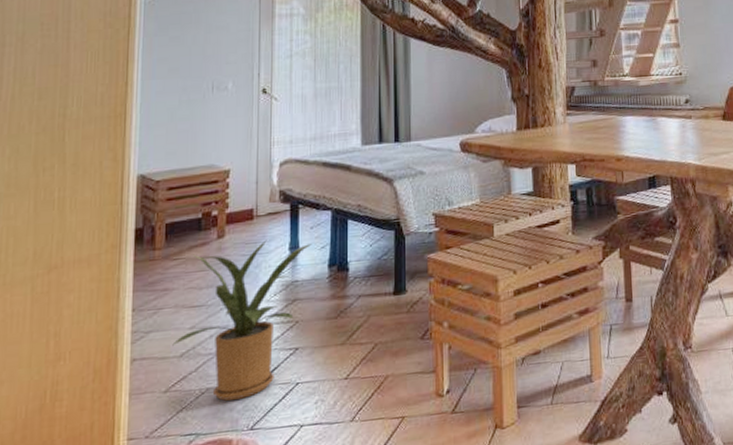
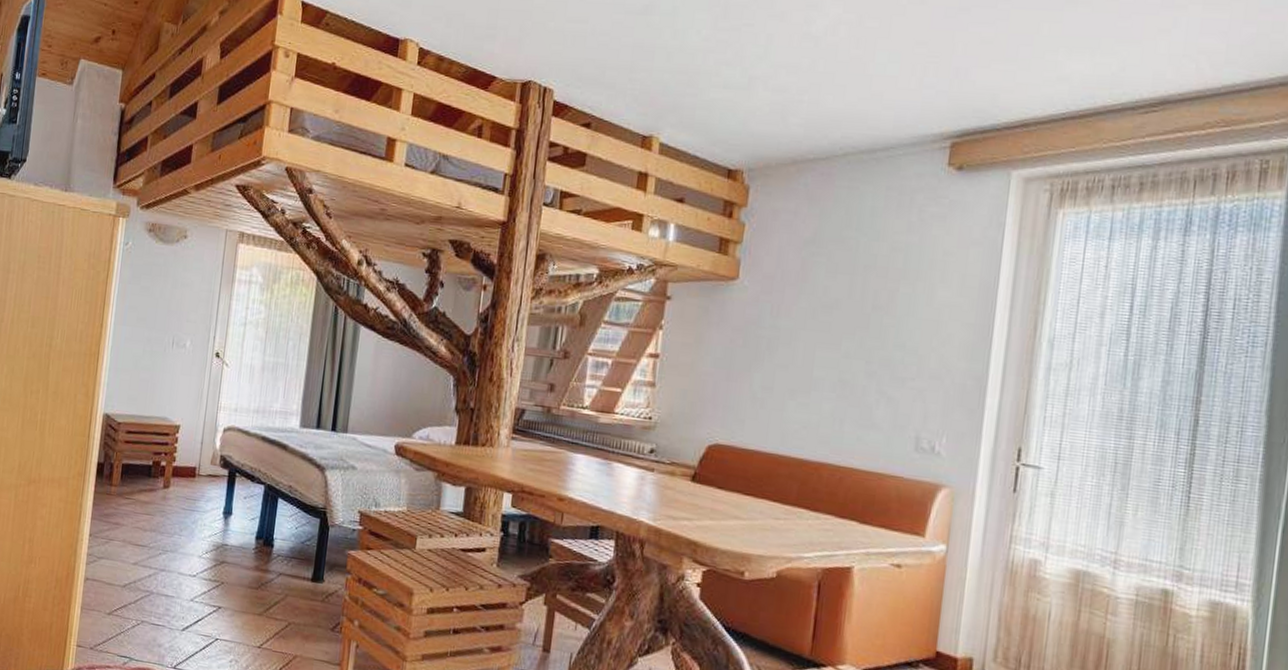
house plant: present [172,240,312,401] -> none [118,497,244,639]

